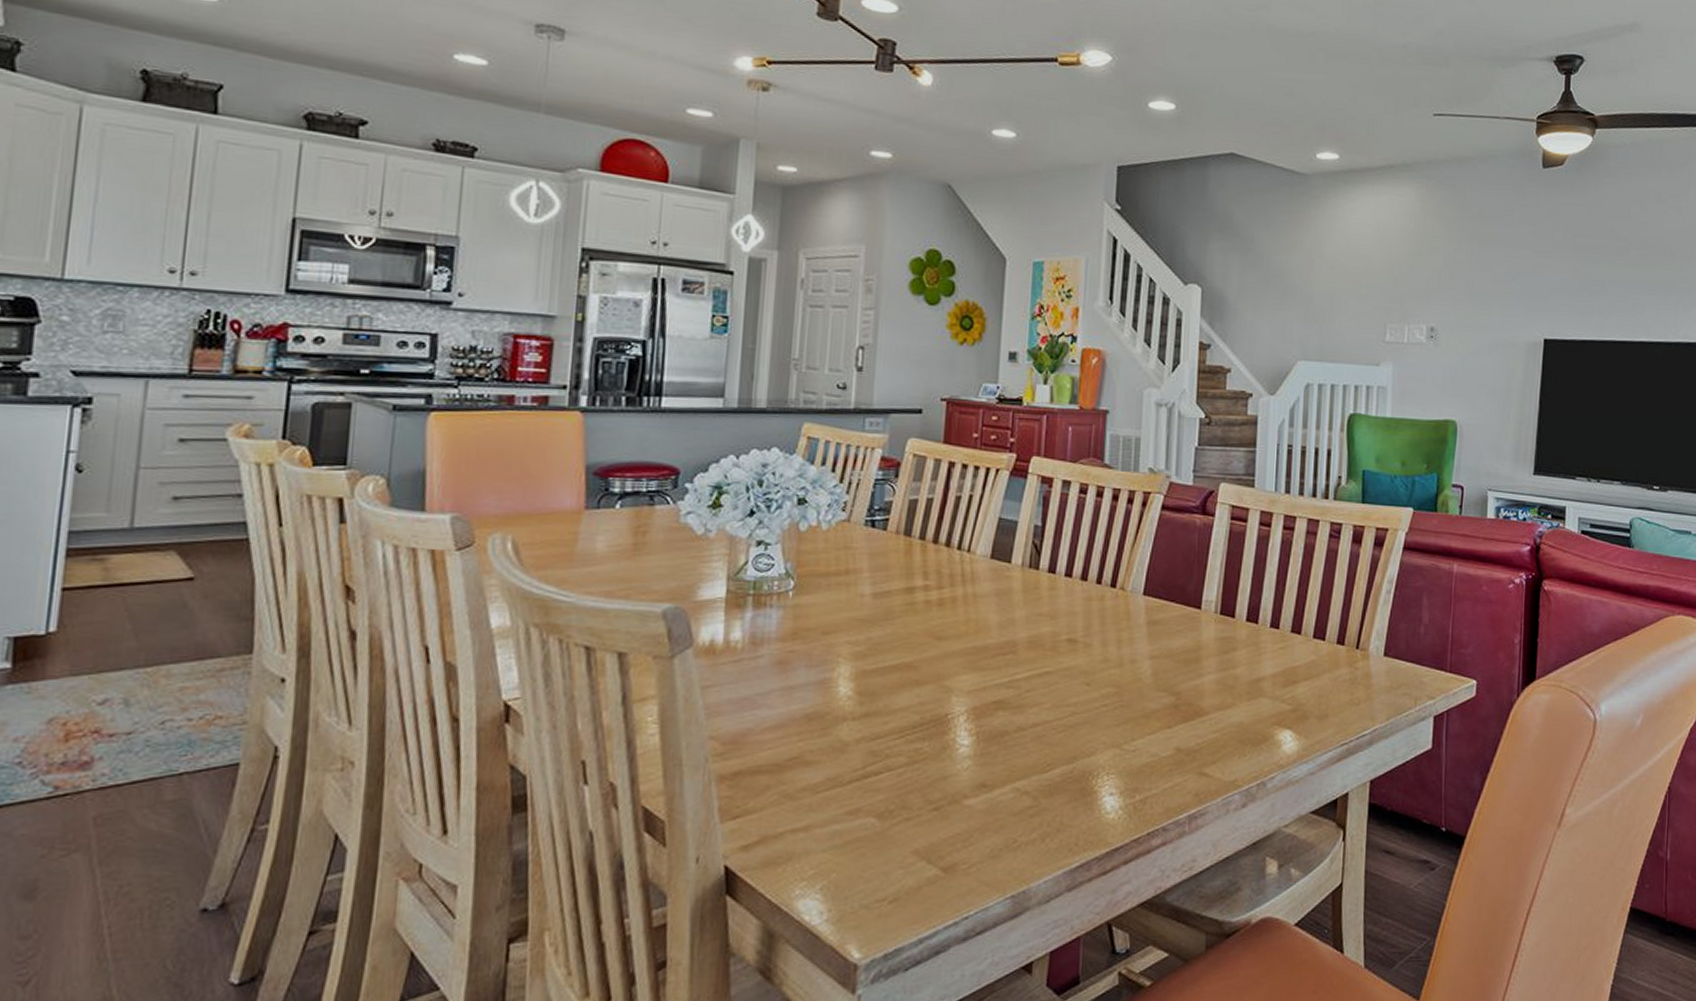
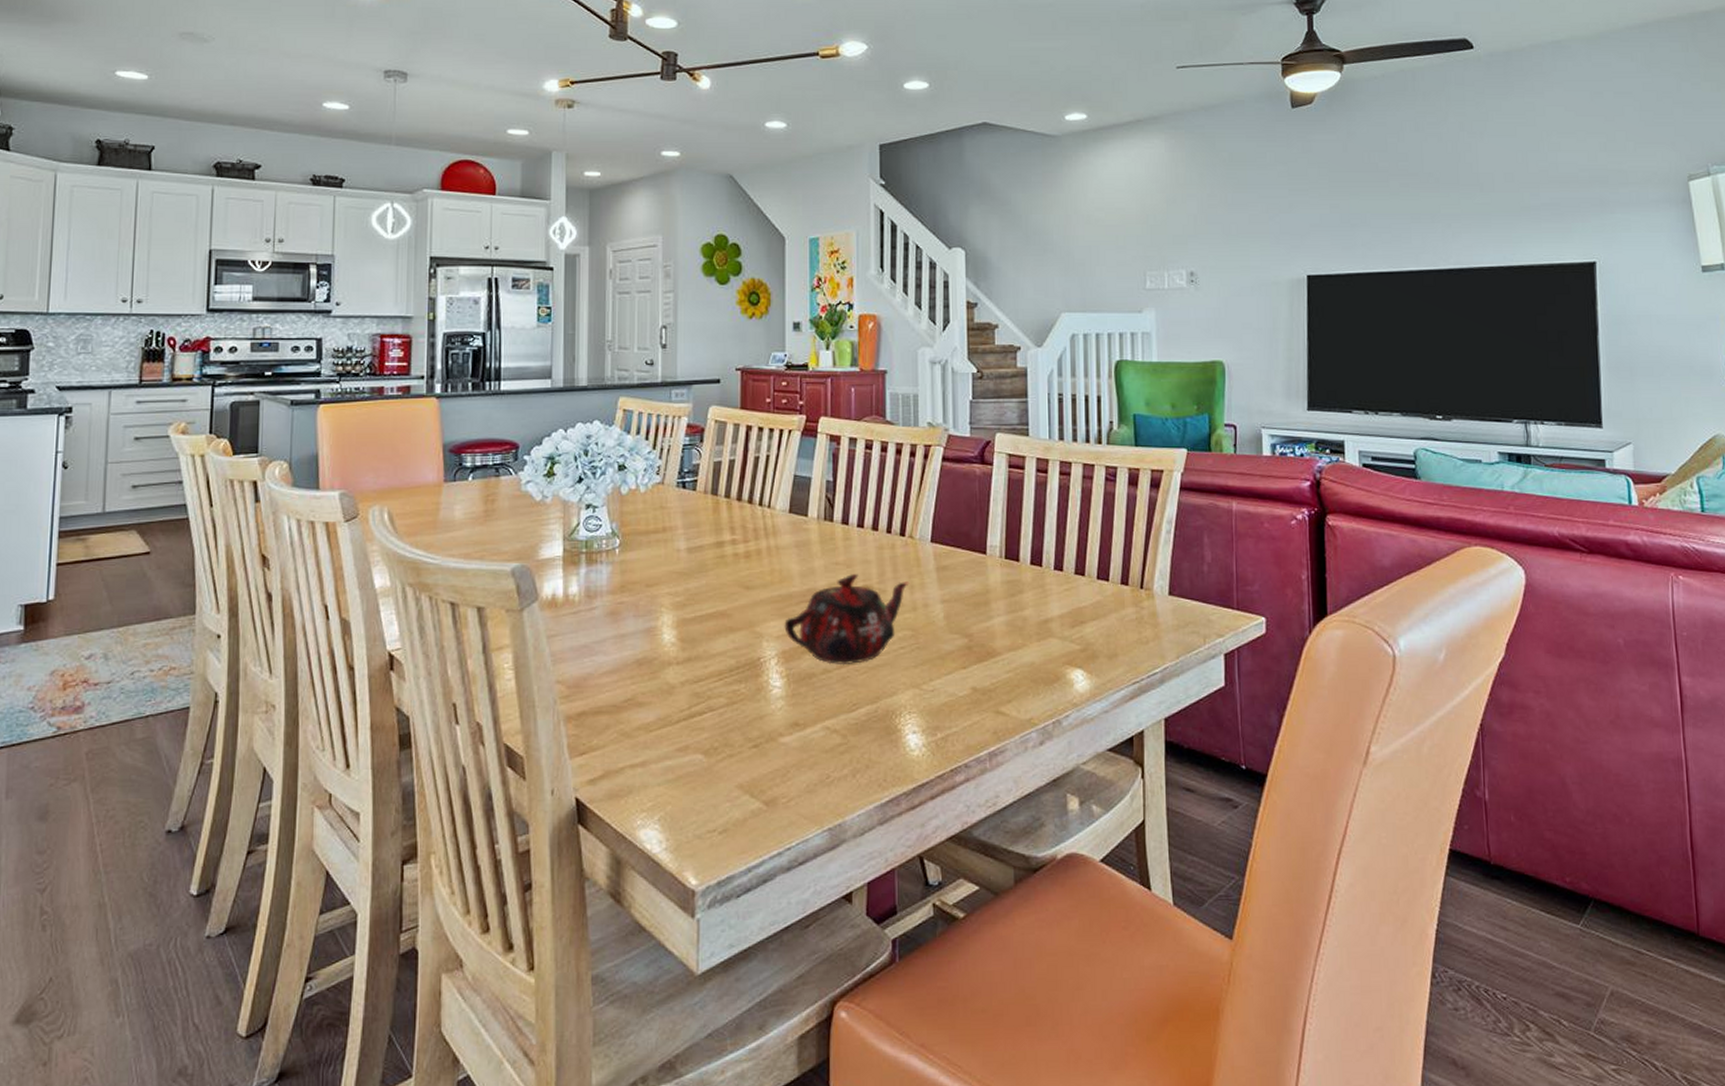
teapot: none [977,625,1118,723] -> present [784,573,910,666]

